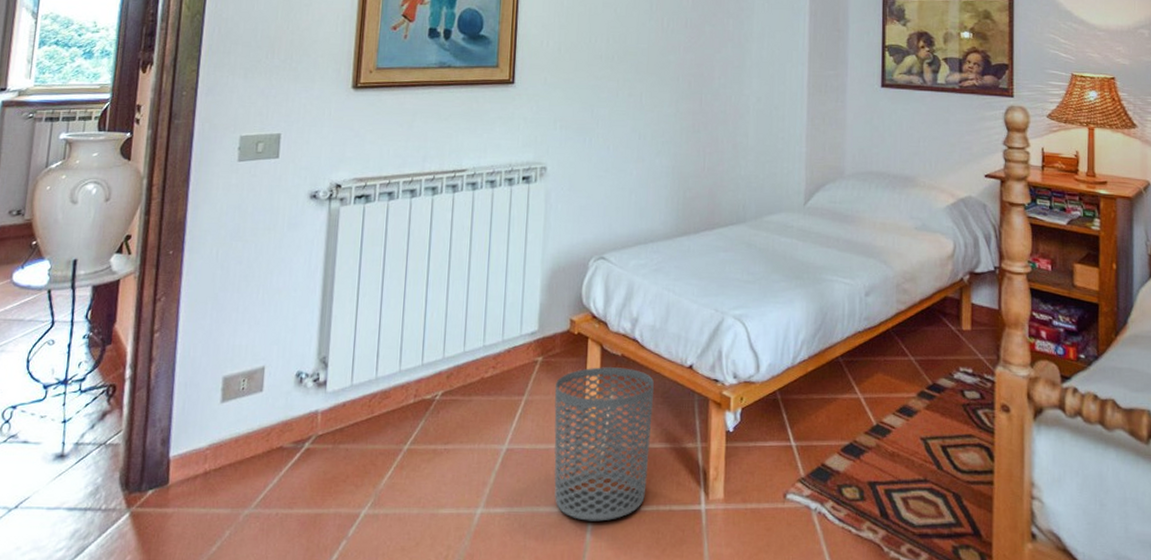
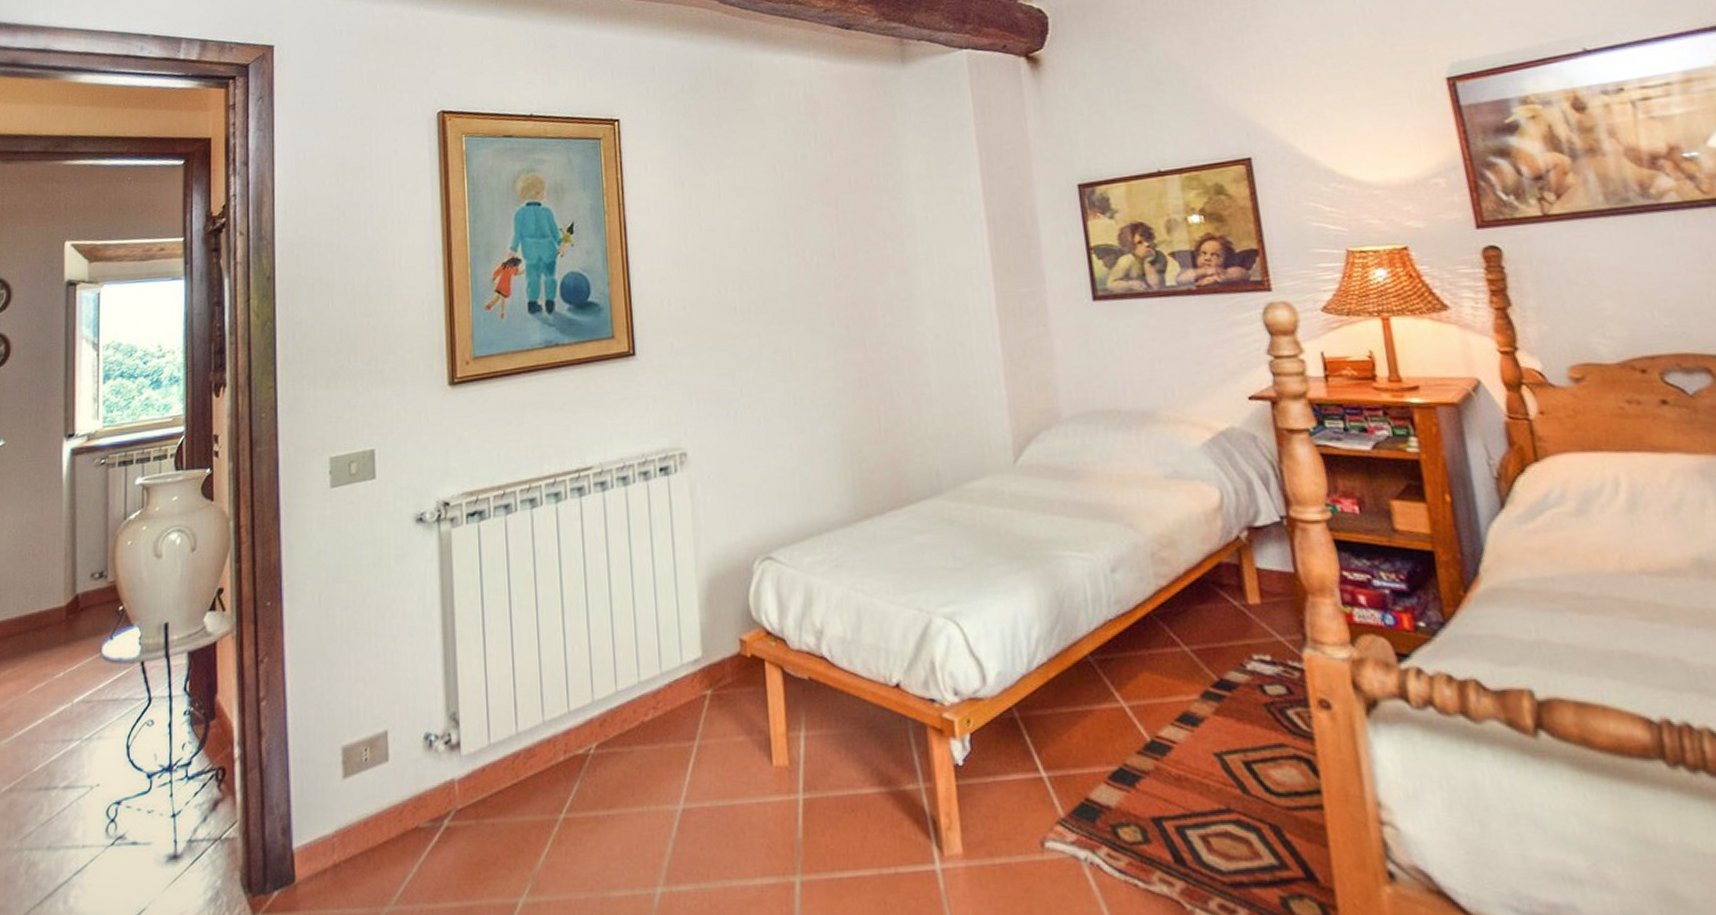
waste bin: present [554,367,654,522] -> none [731,694,862,895]

